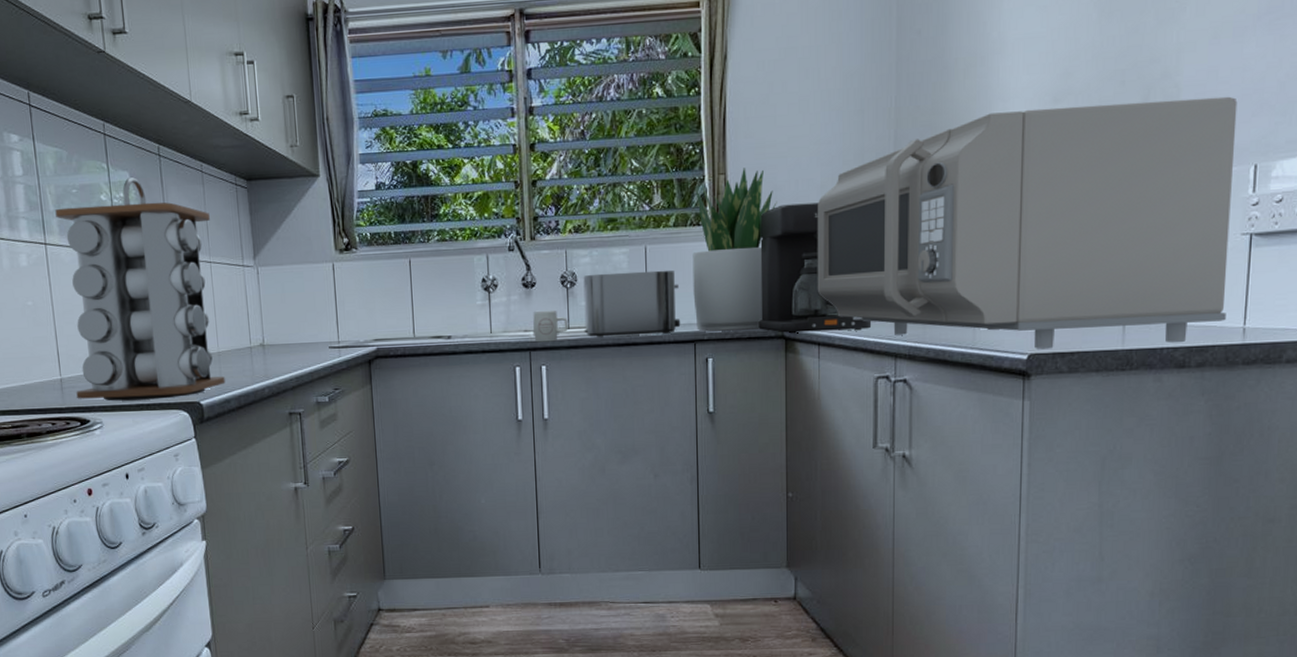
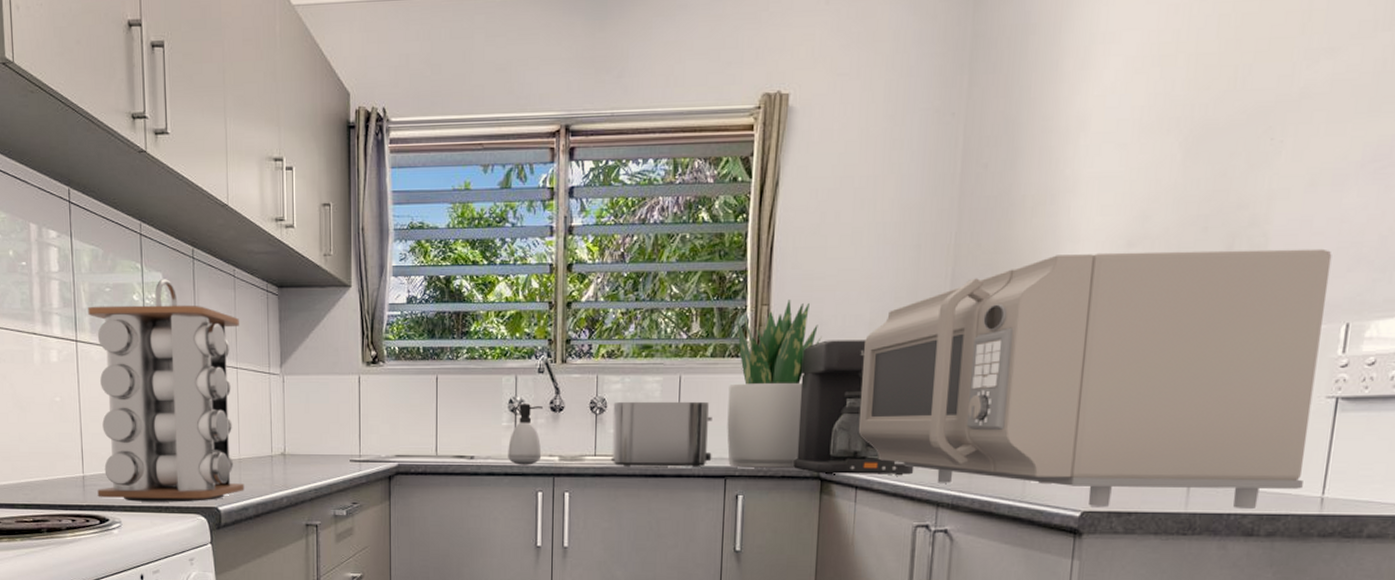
soap dispenser: none [484,281,517,342] -> present [508,404,543,465]
mug: present [533,310,568,343] -> none [559,435,595,468]

